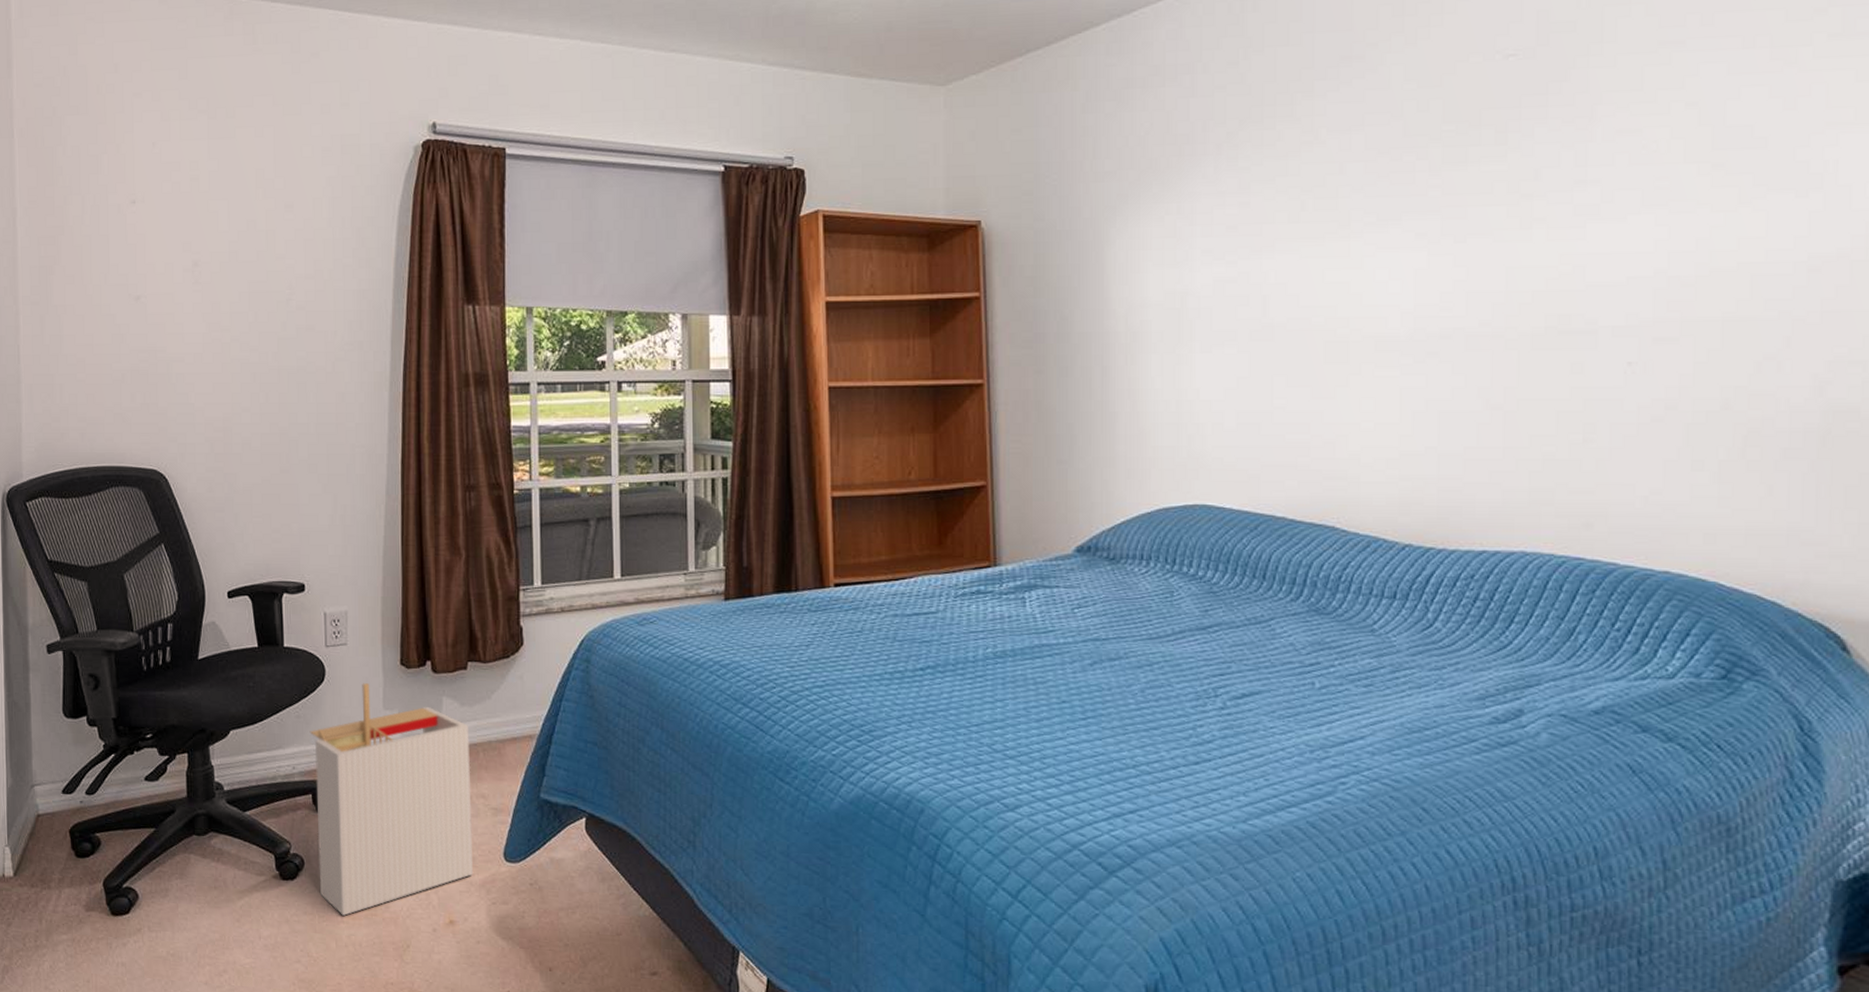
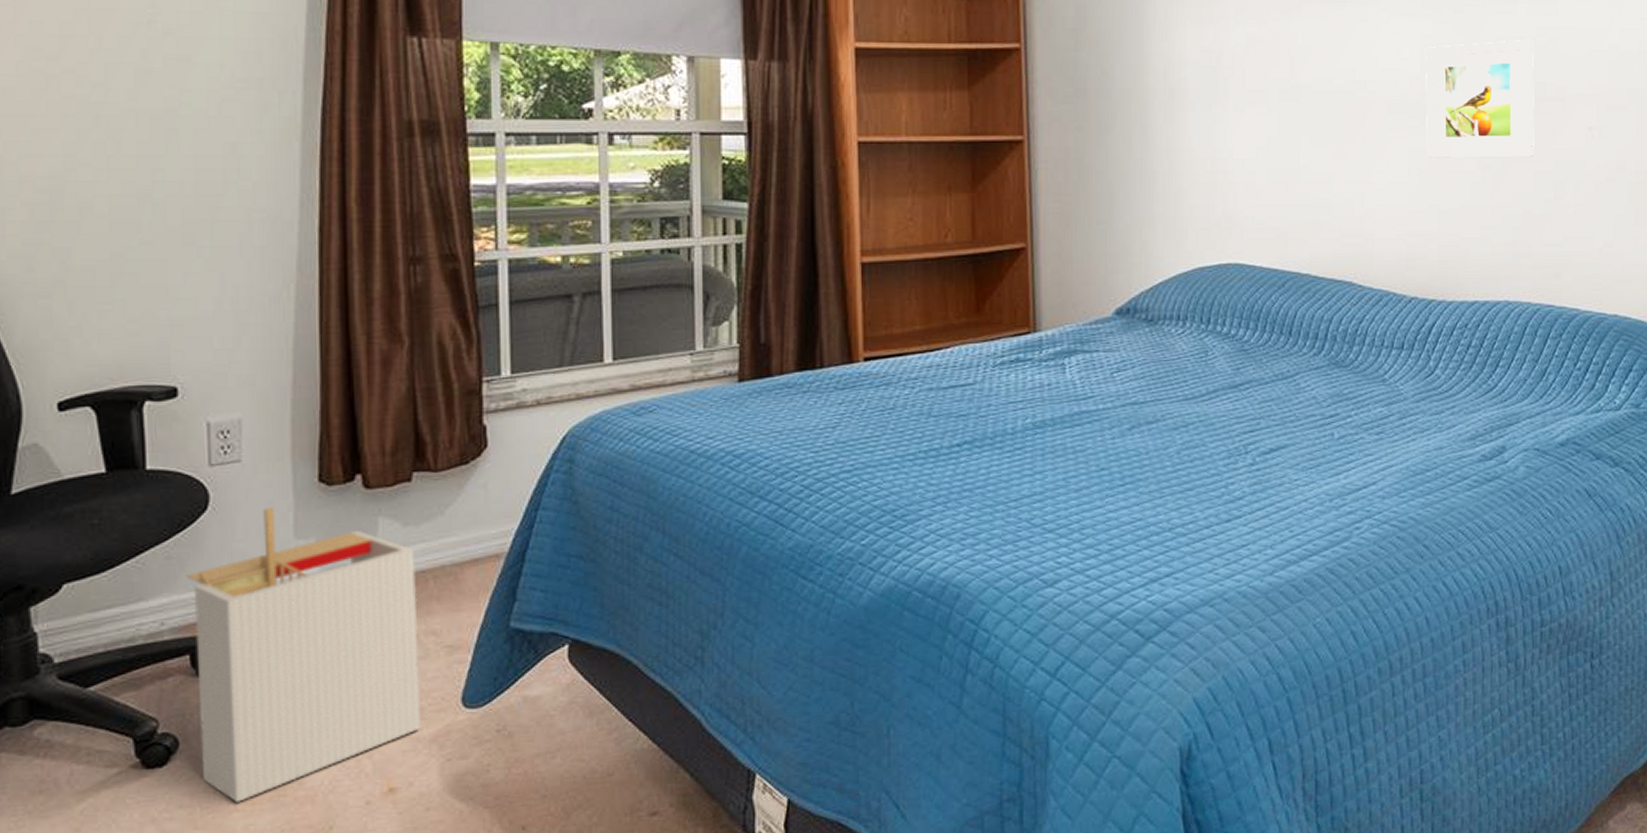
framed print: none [1420,267,1557,397] -> present [1425,39,1535,158]

